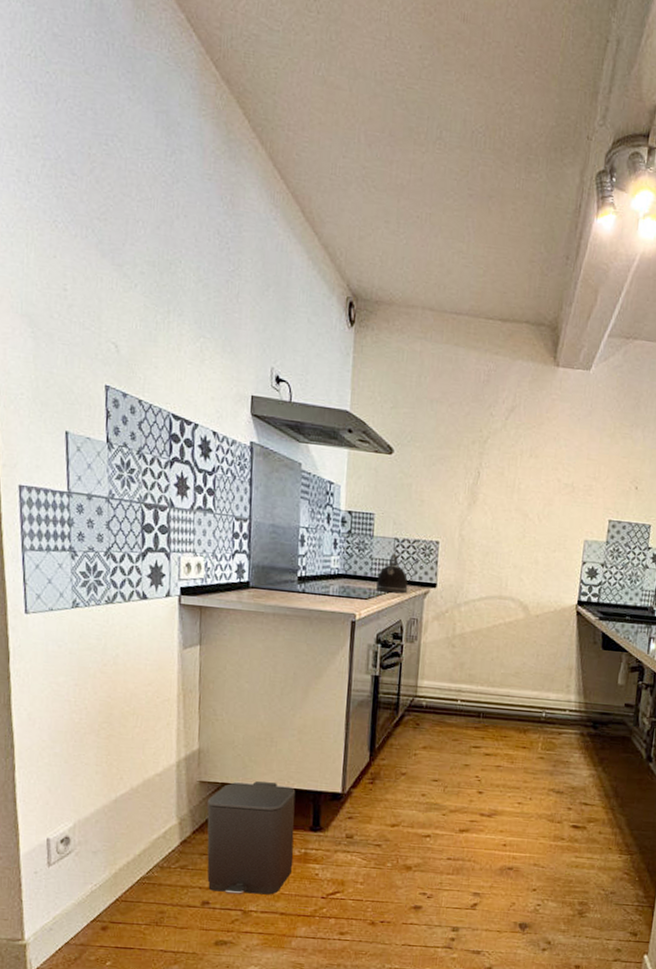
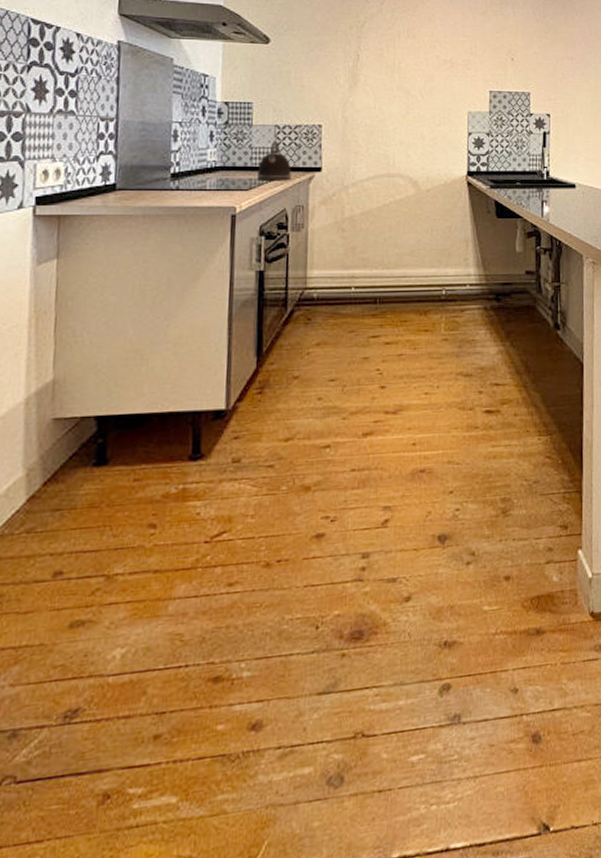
pedal bin: present [207,781,296,895] -> none [60,408,171,558]

